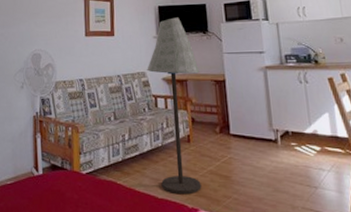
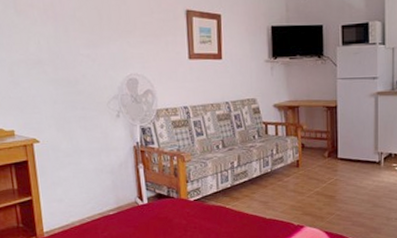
floor lamp: present [147,17,202,195] -> none [257,39,312,215]

